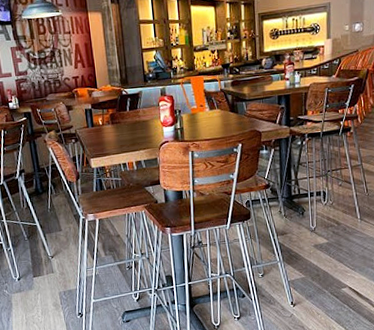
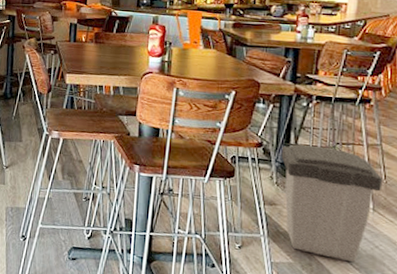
trash can: none [285,176,366,266] -> present [281,144,383,263]

